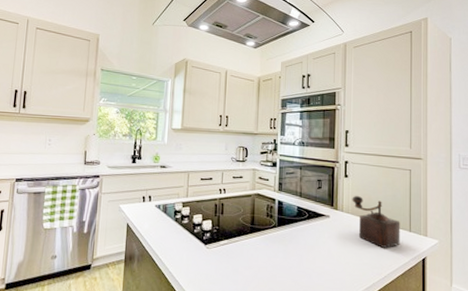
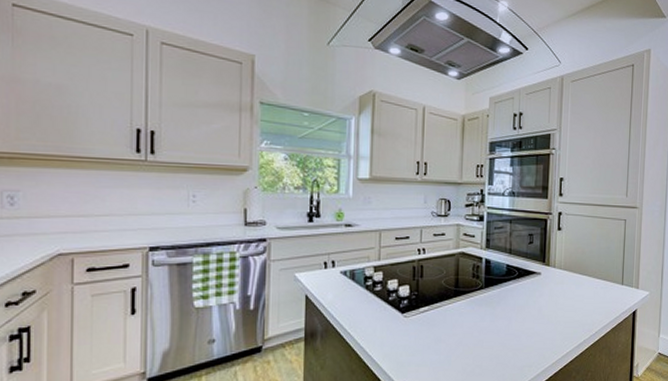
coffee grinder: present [352,195,400,248] -> none [565,249,613,303]

